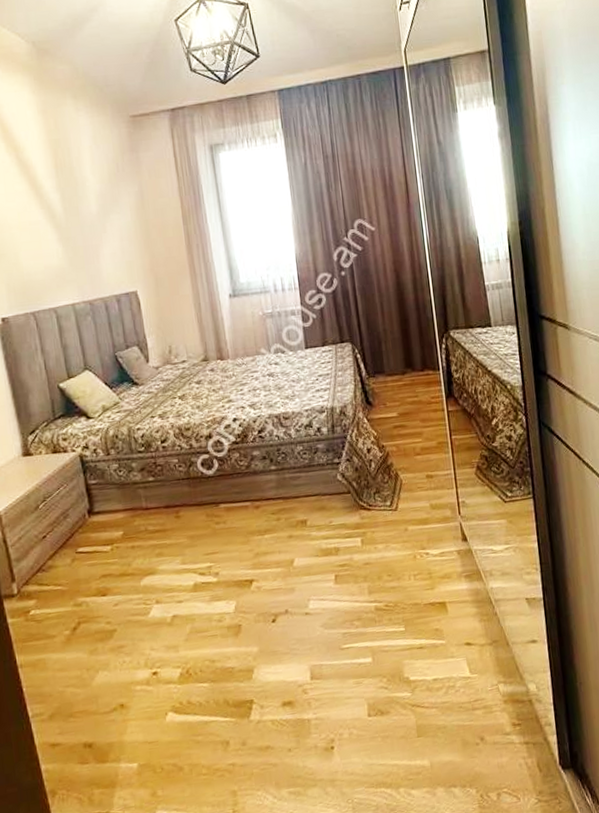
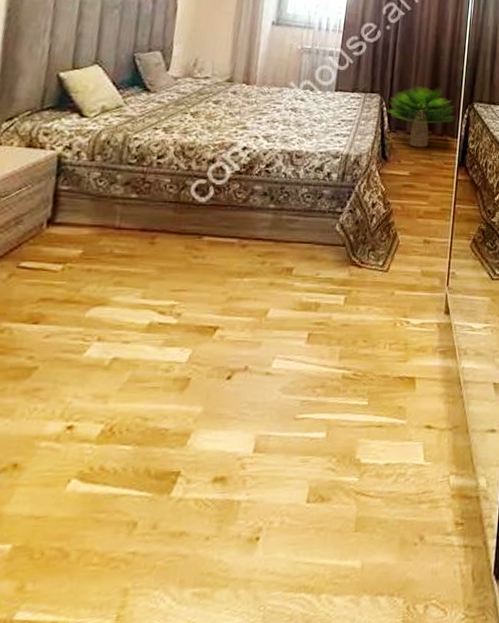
potted plant: none [360,323,434,388] -> present [386,86,456,148]

